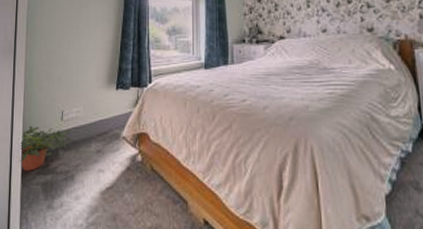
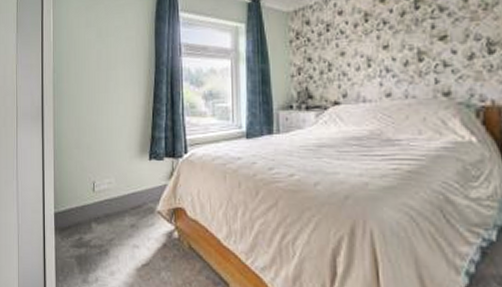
potted plant: present [20,125,73,171] -> none [53,196,106,244]

